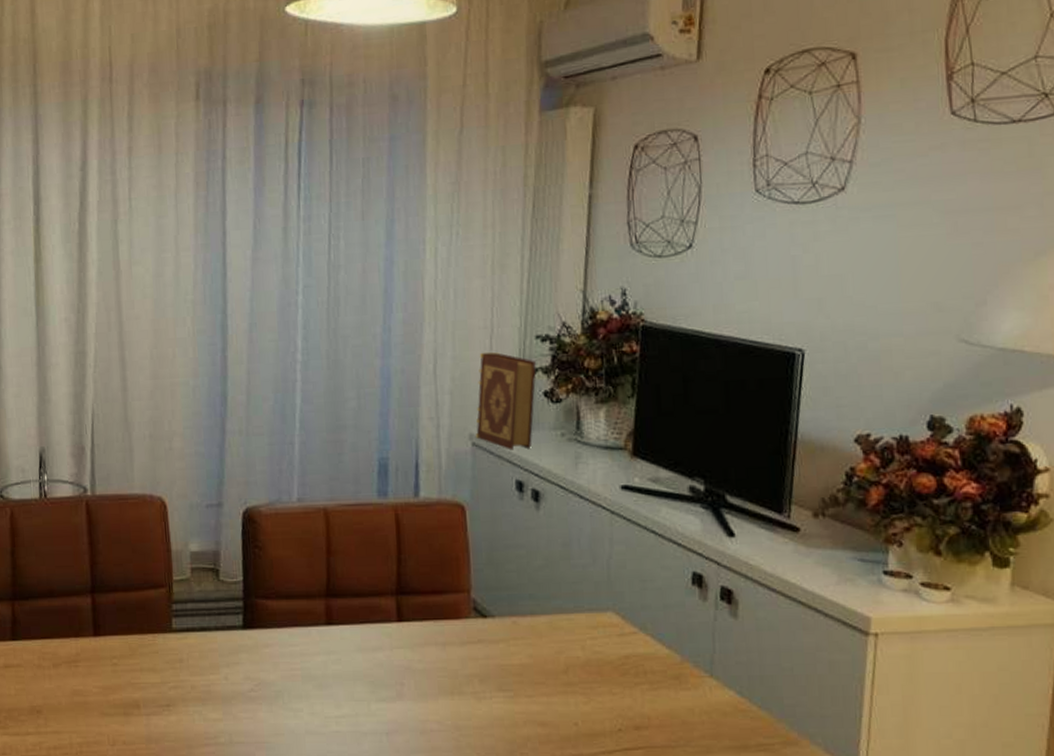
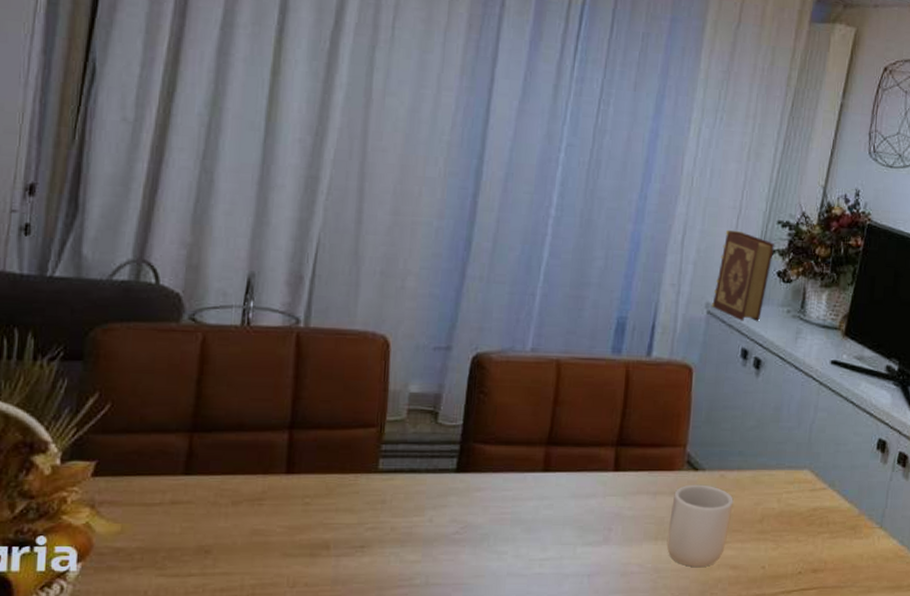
mug: none [463,633,532,724] -> present [666,484,734,567]

